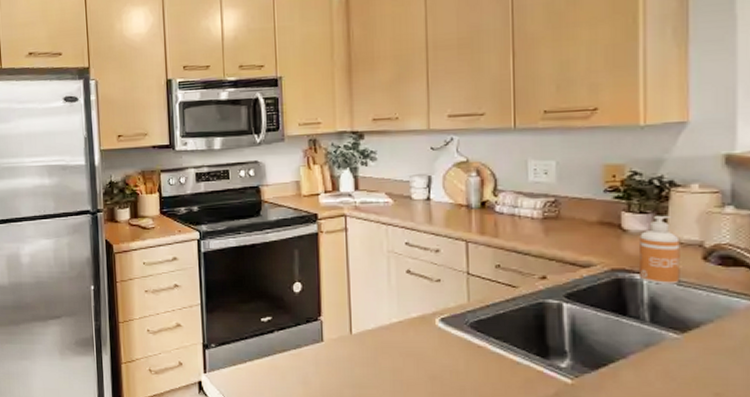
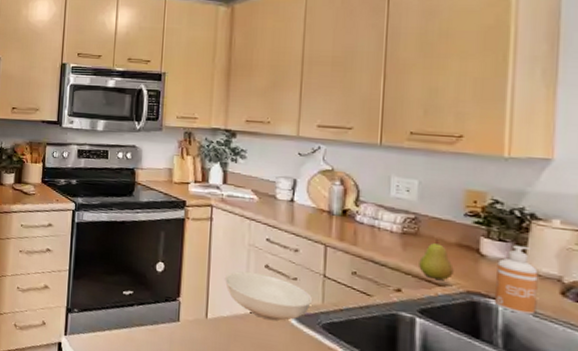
bowl: none [365,281,459,327] -> present [224,271,313,321]
fruit: none [562,218,597,261] -> present [419,238,454,280]

